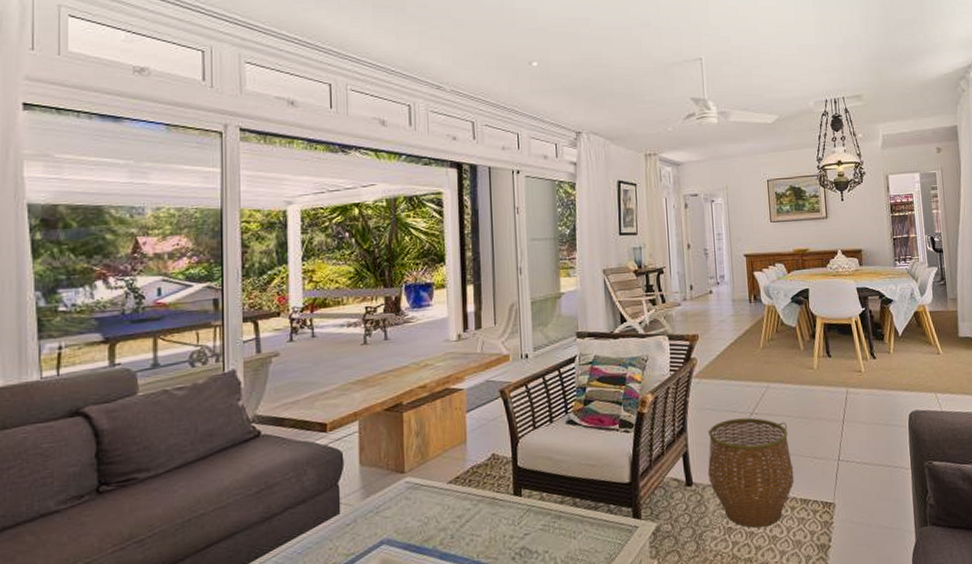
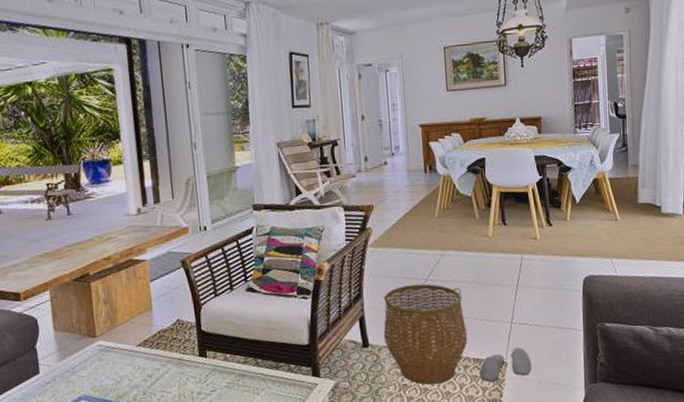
slippers: none [807,487,861,526] -> present [479,347,532,382]

